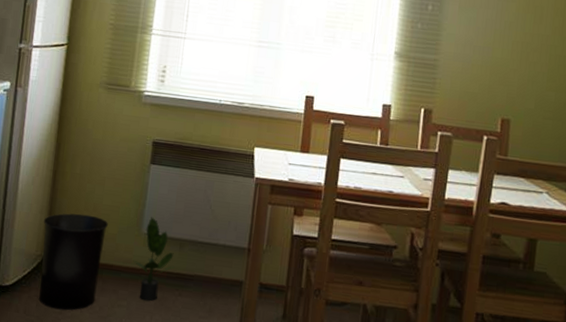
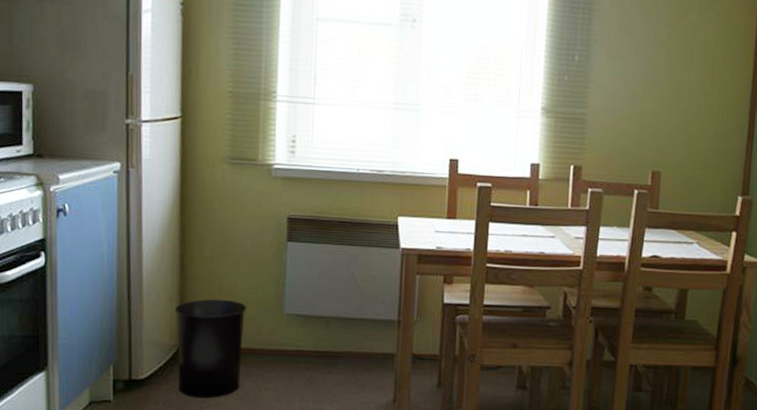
potted plant: present [133,216,174,301] -> none [277,296,321,381]

